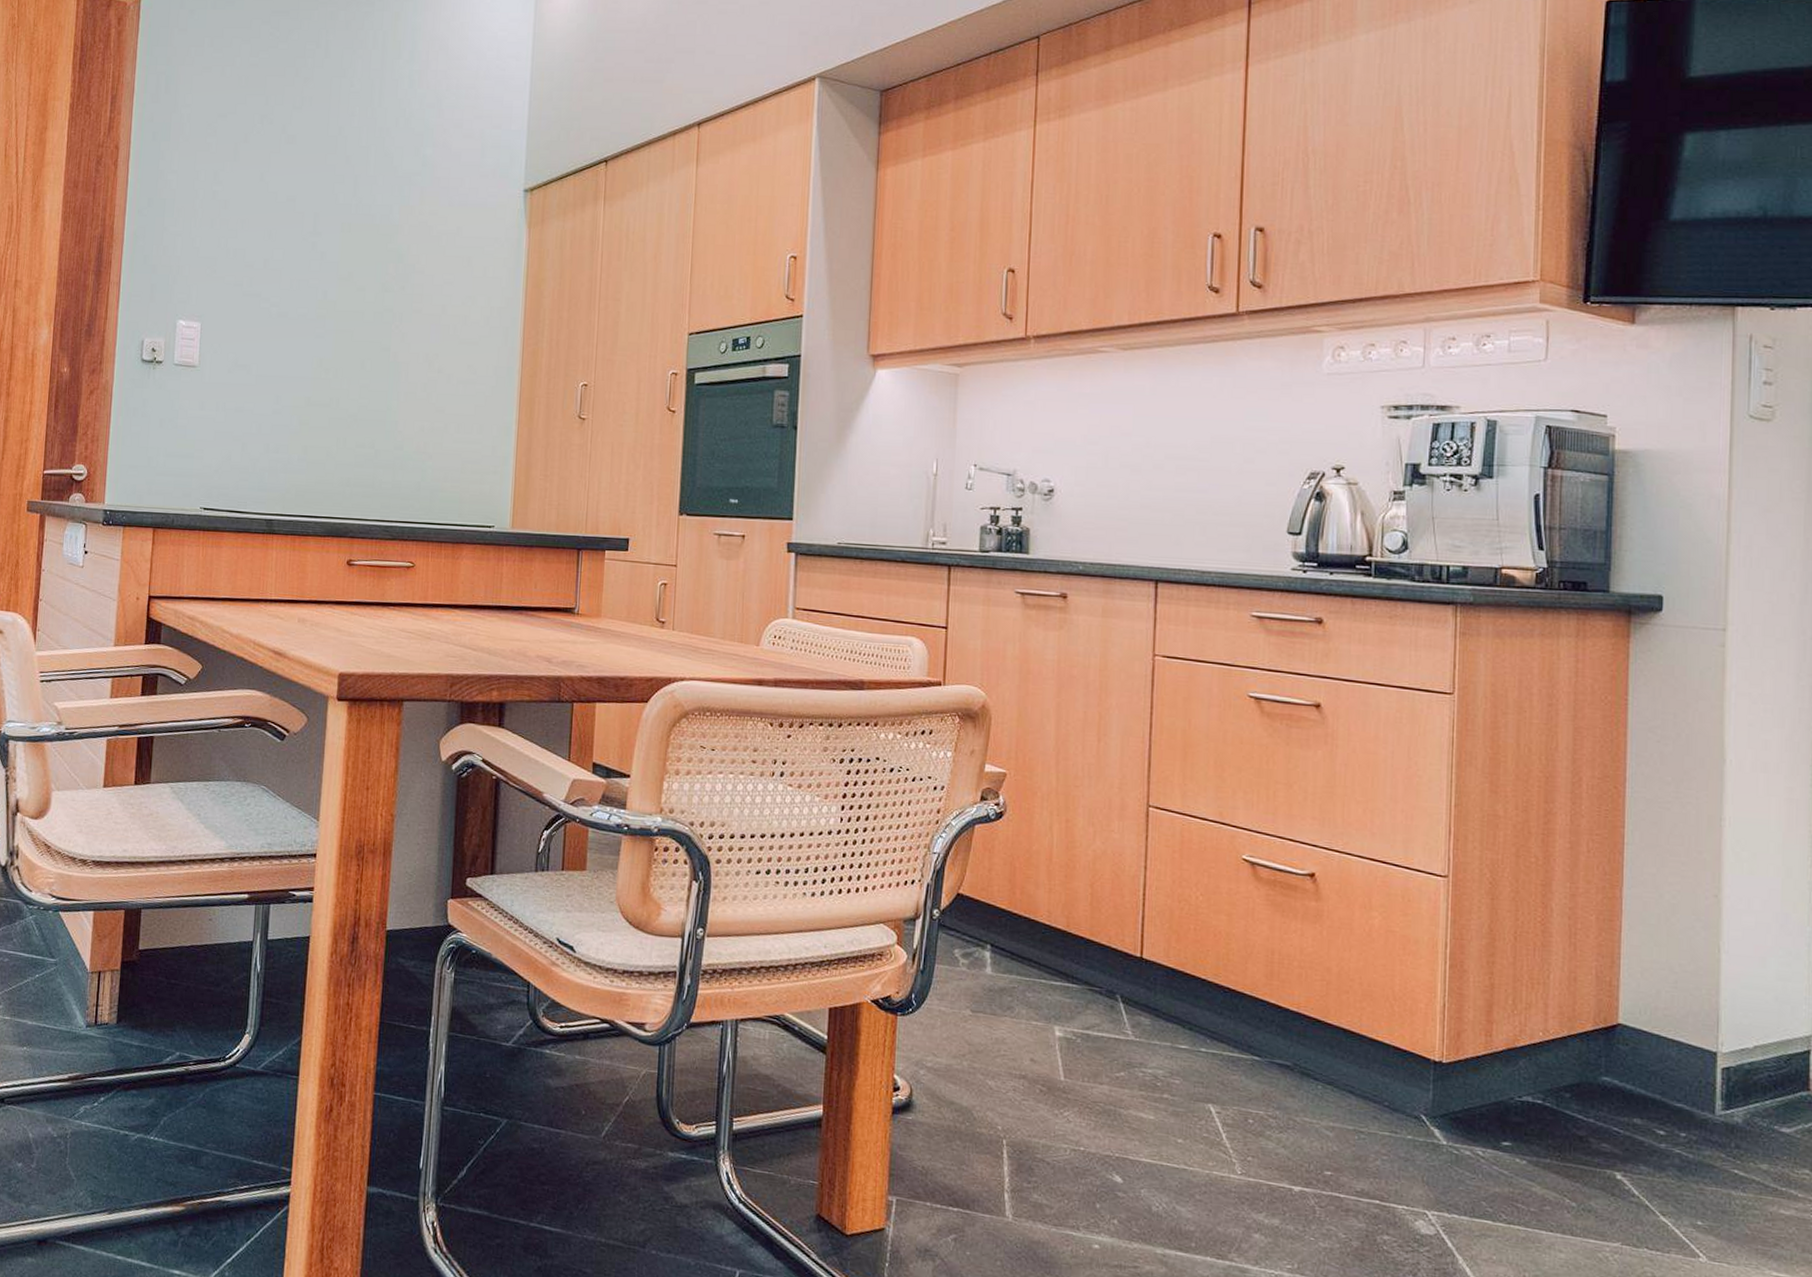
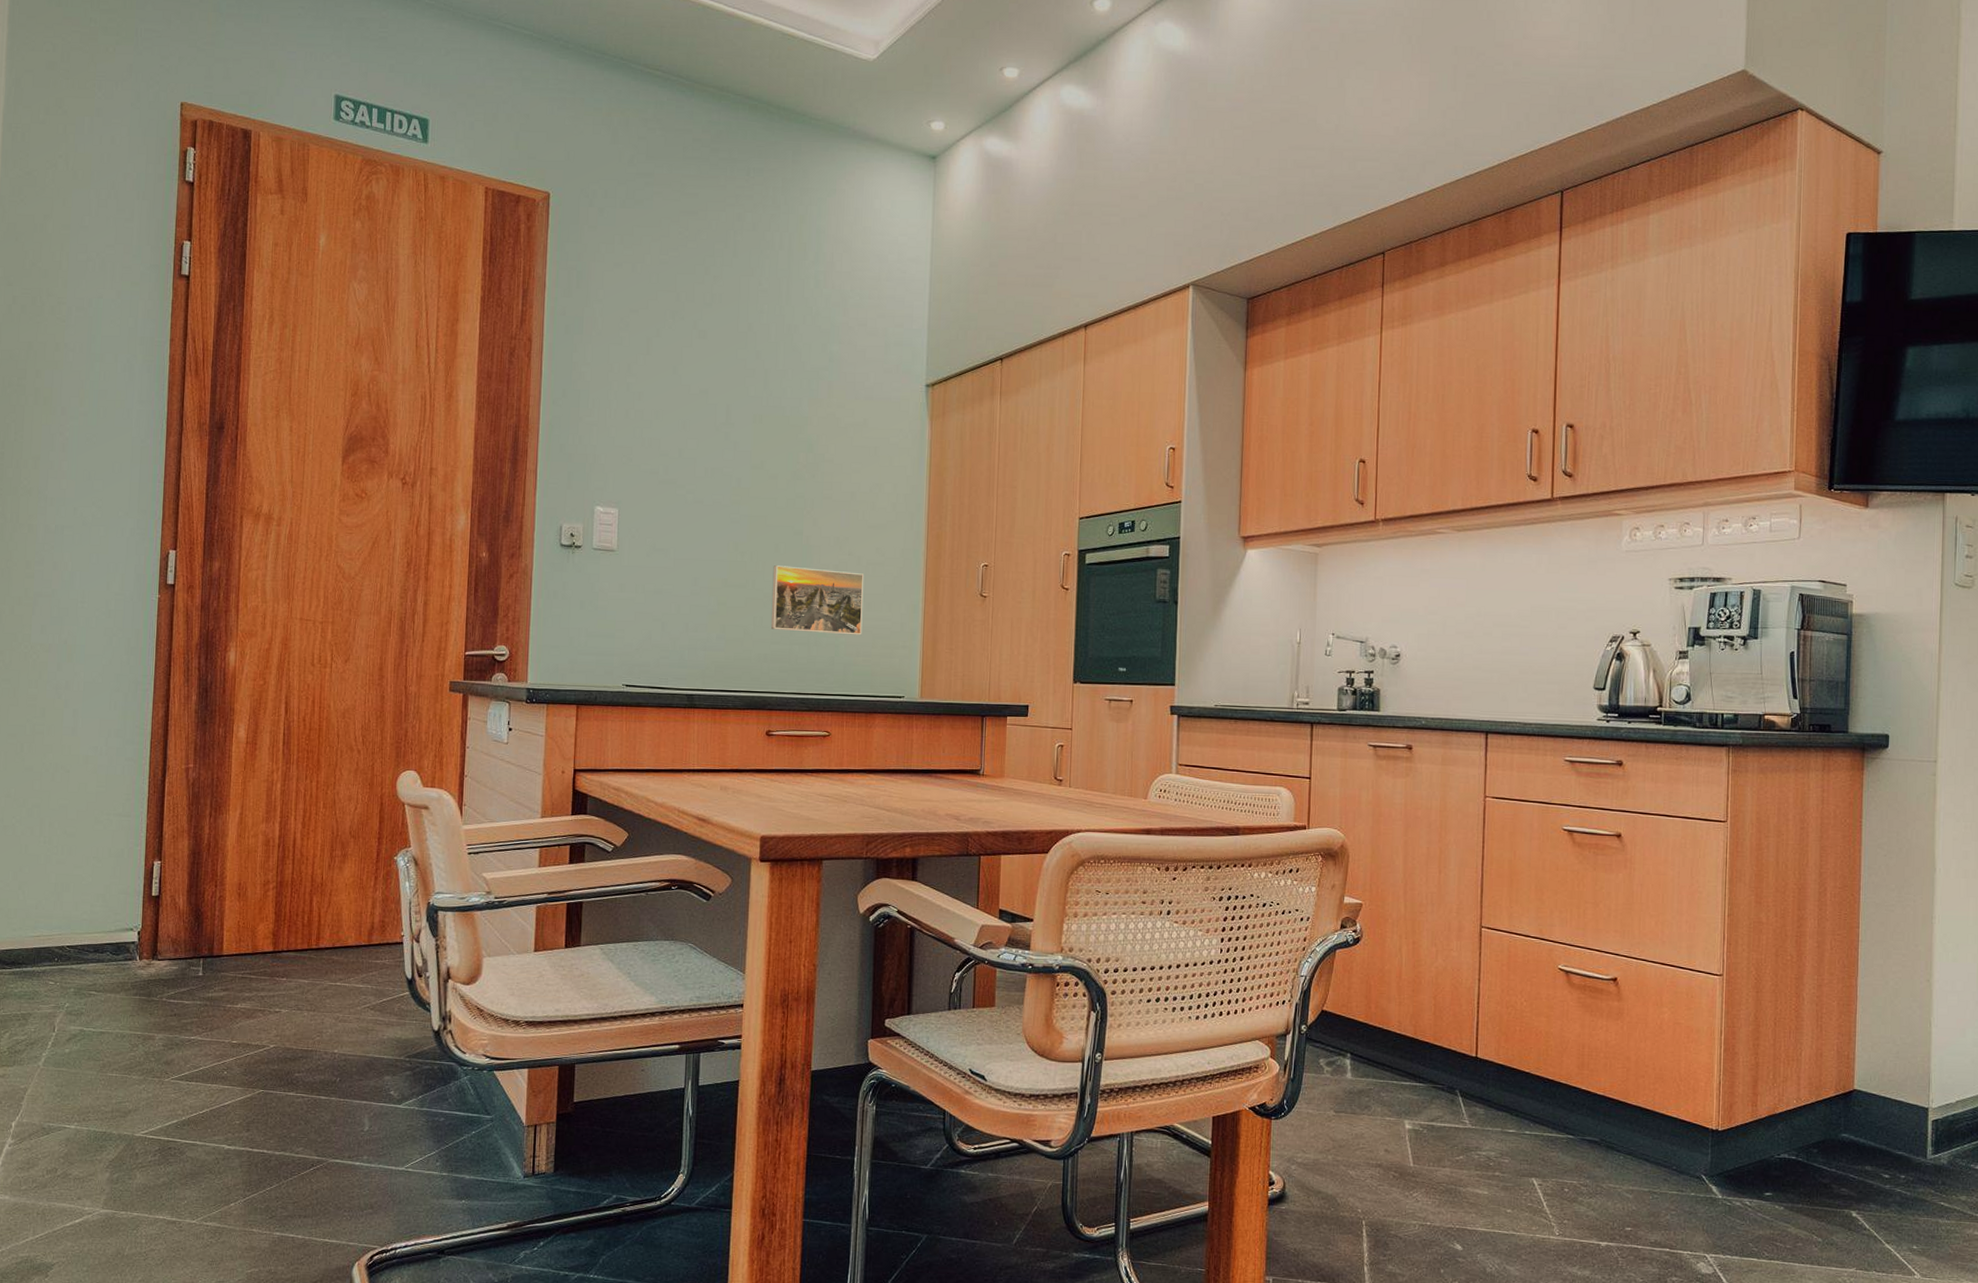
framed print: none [355,383,455,459] -> present [771,565,865,635]

